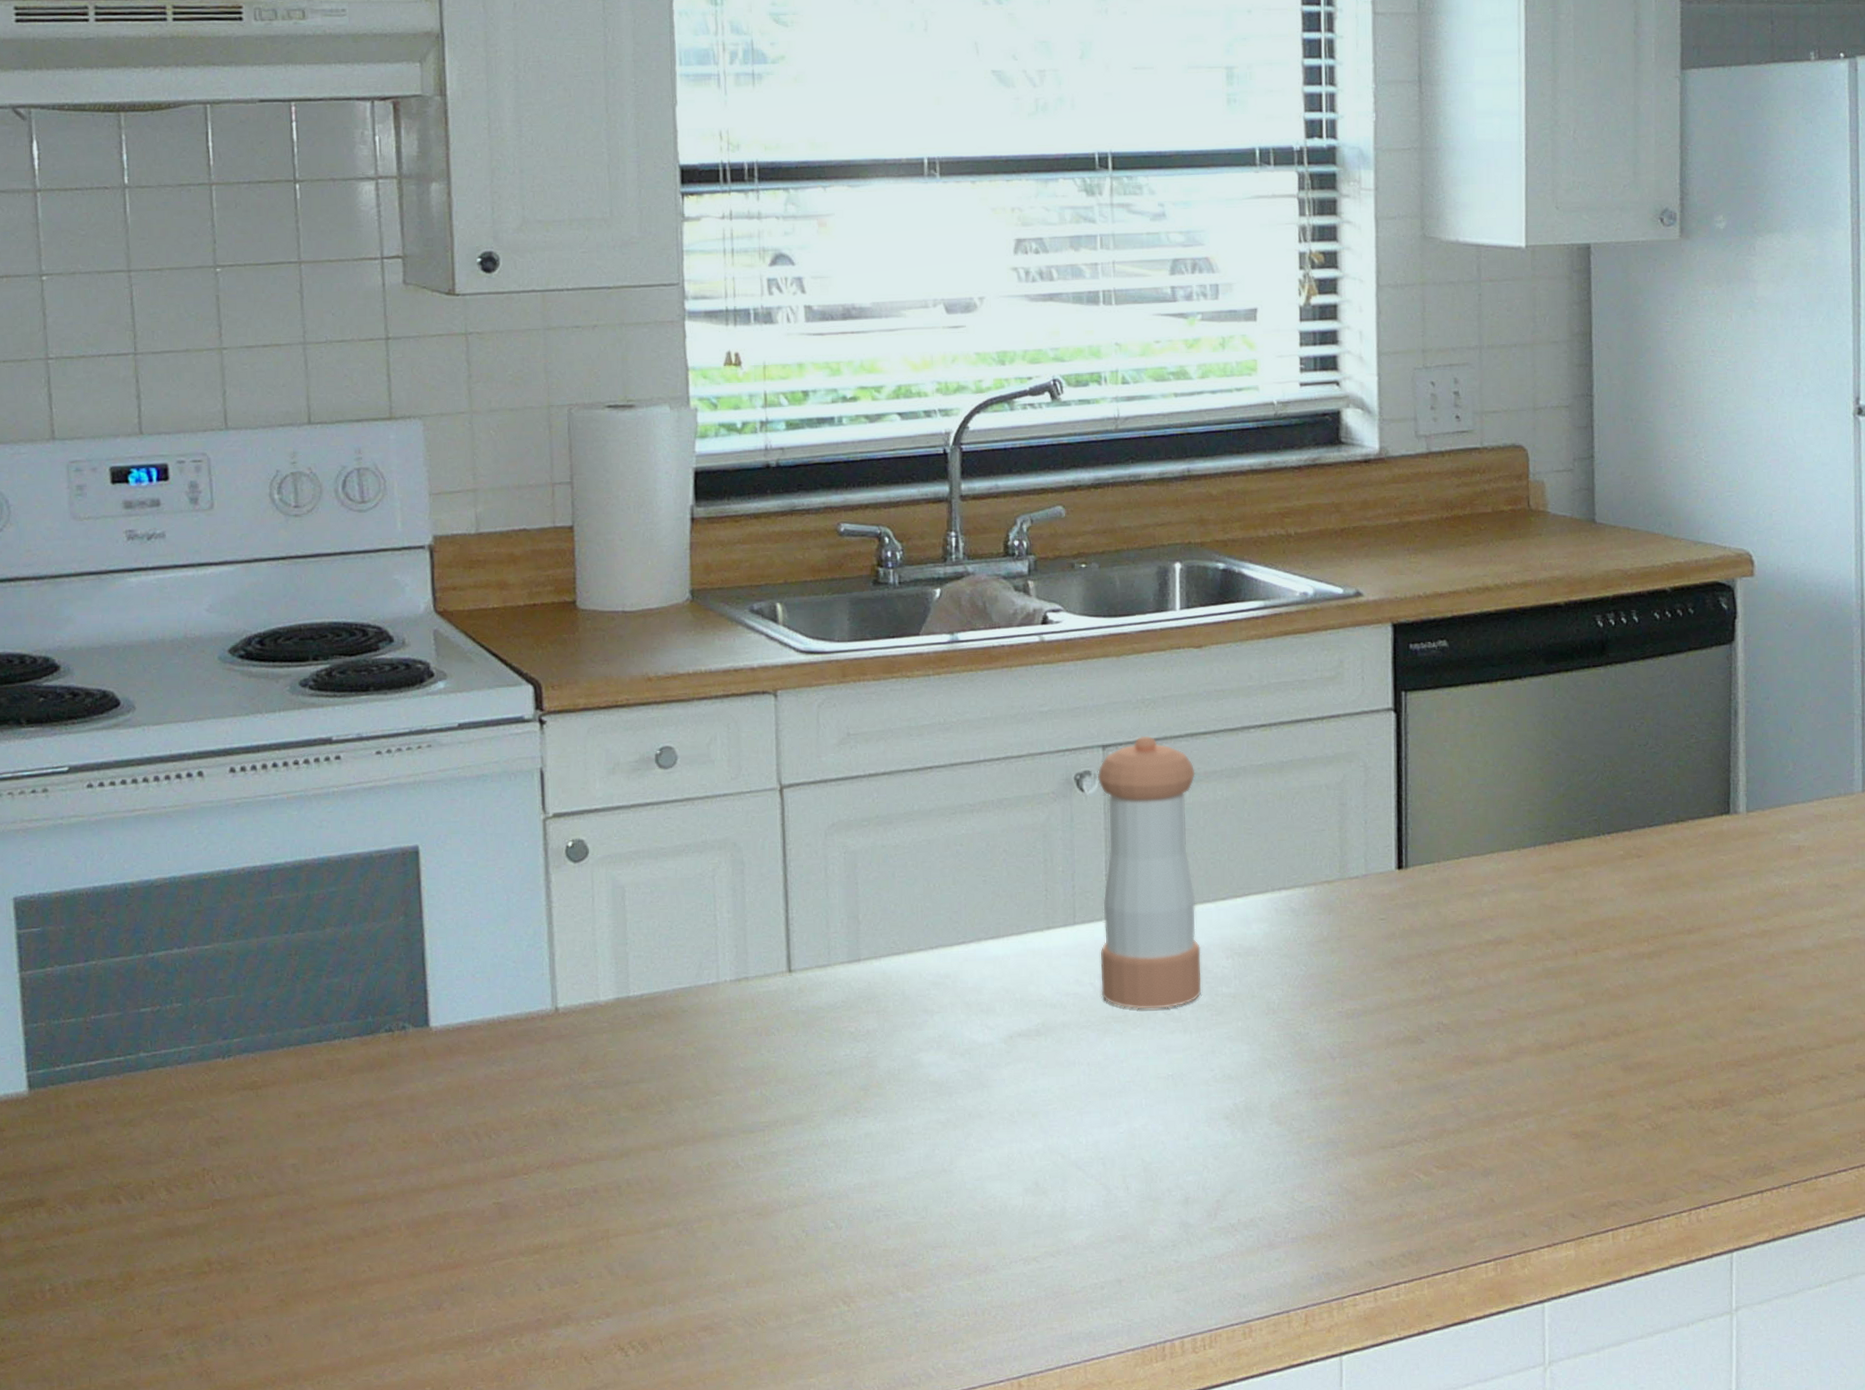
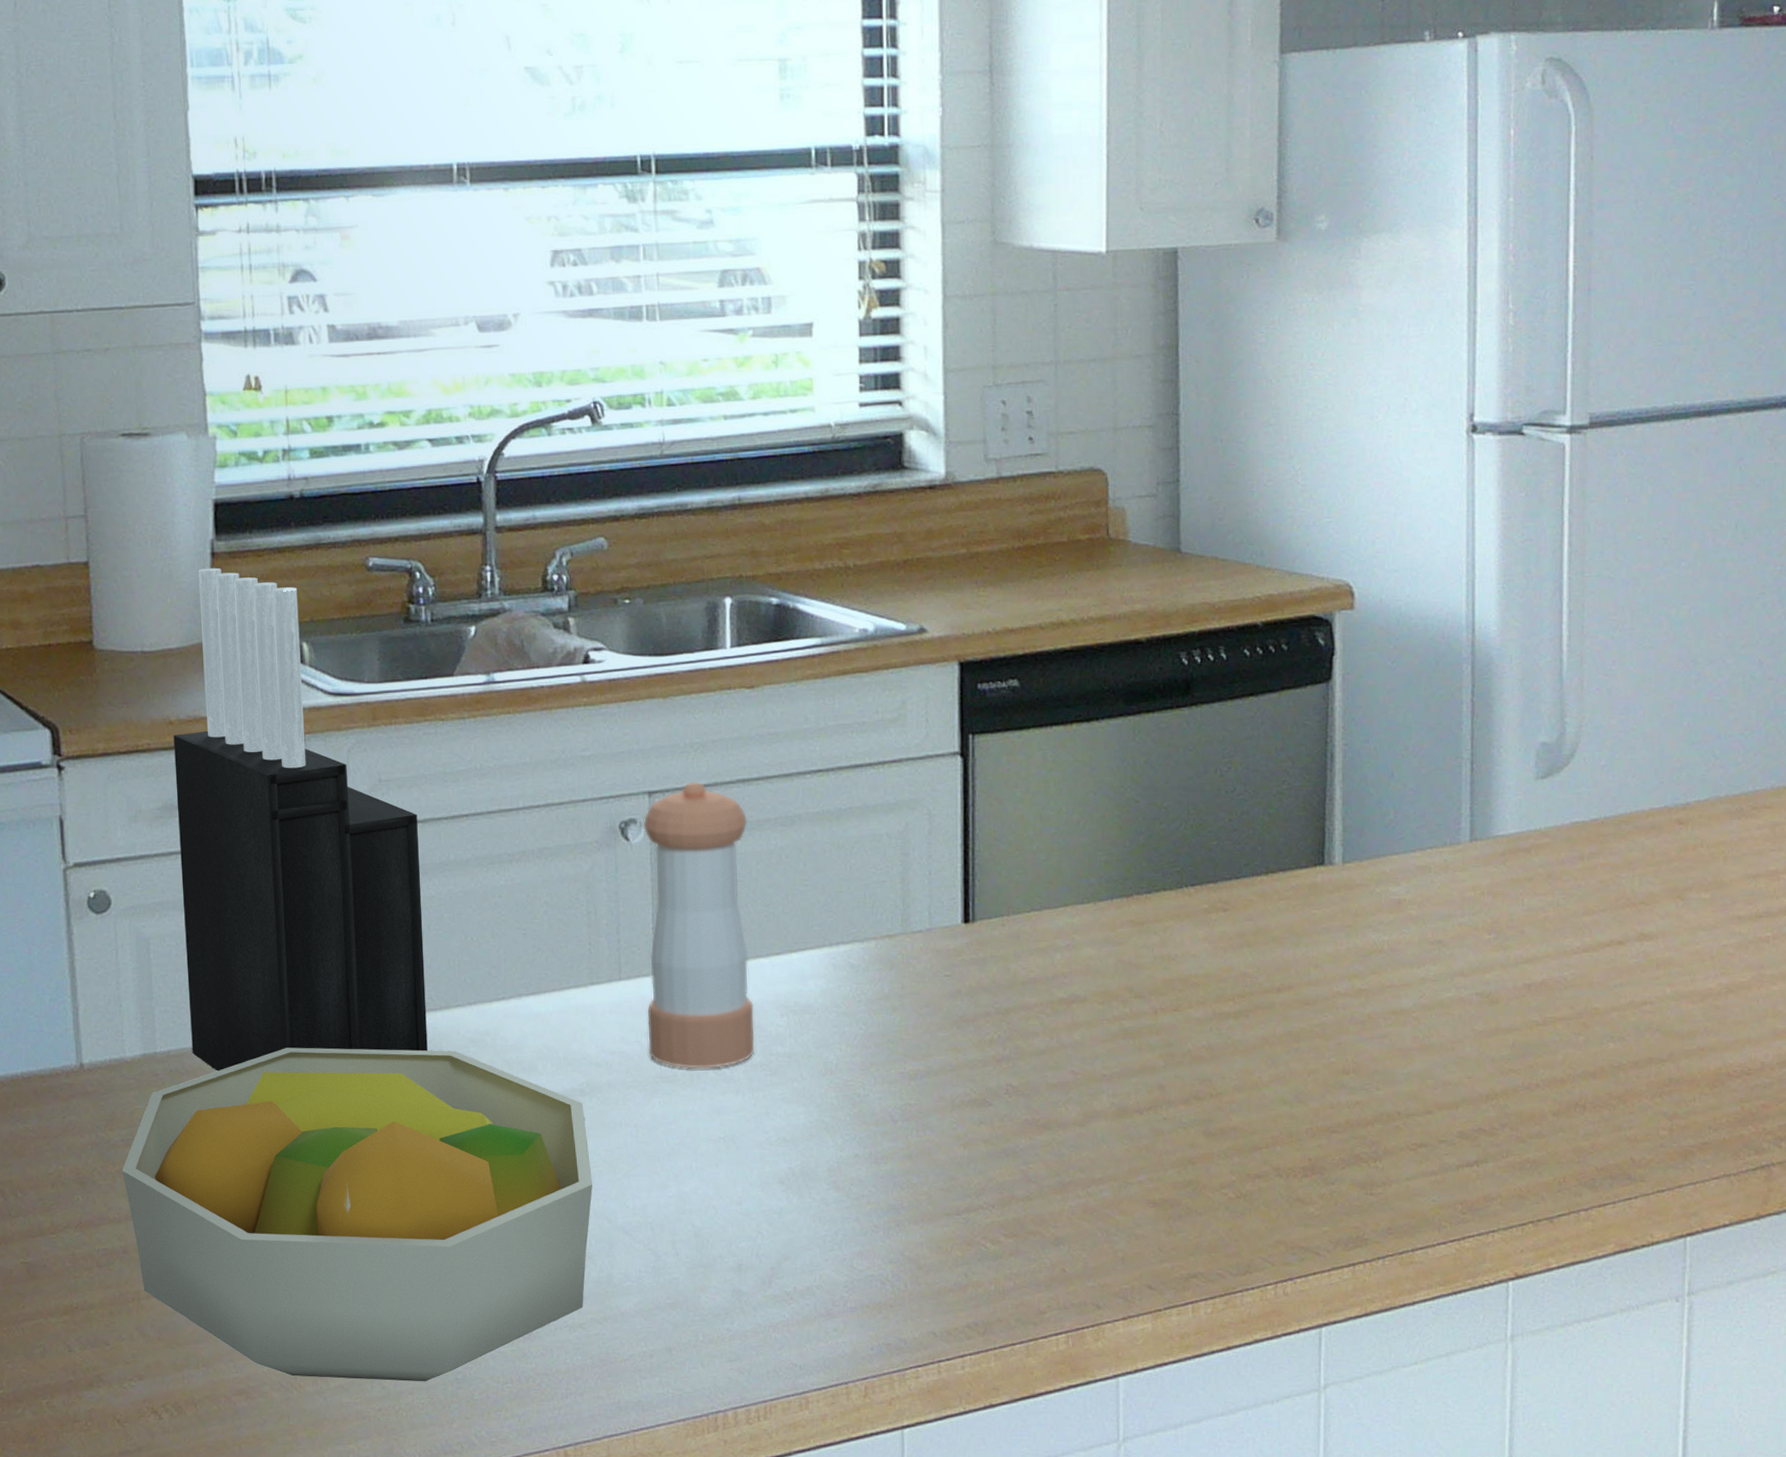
fruit bowl: none [594,990,1048,1316] -> present [122,1047,593,1382]
knife block: none [652,532,891,1015] -> present [173,567,428,1072]

